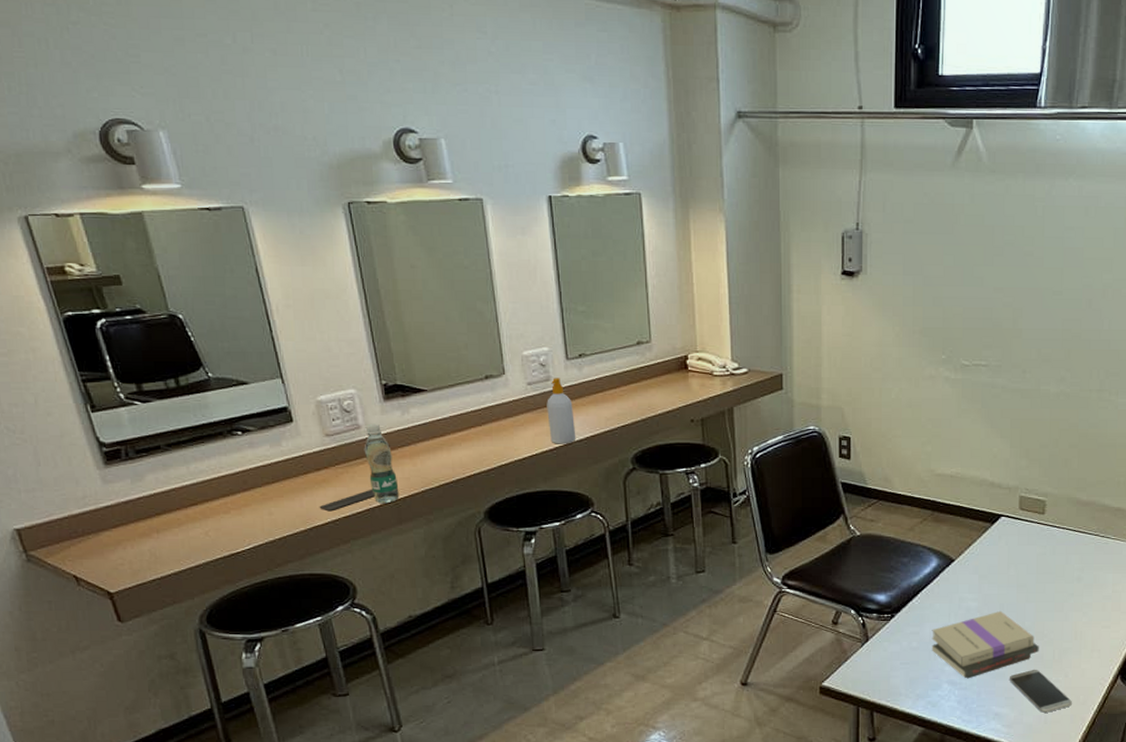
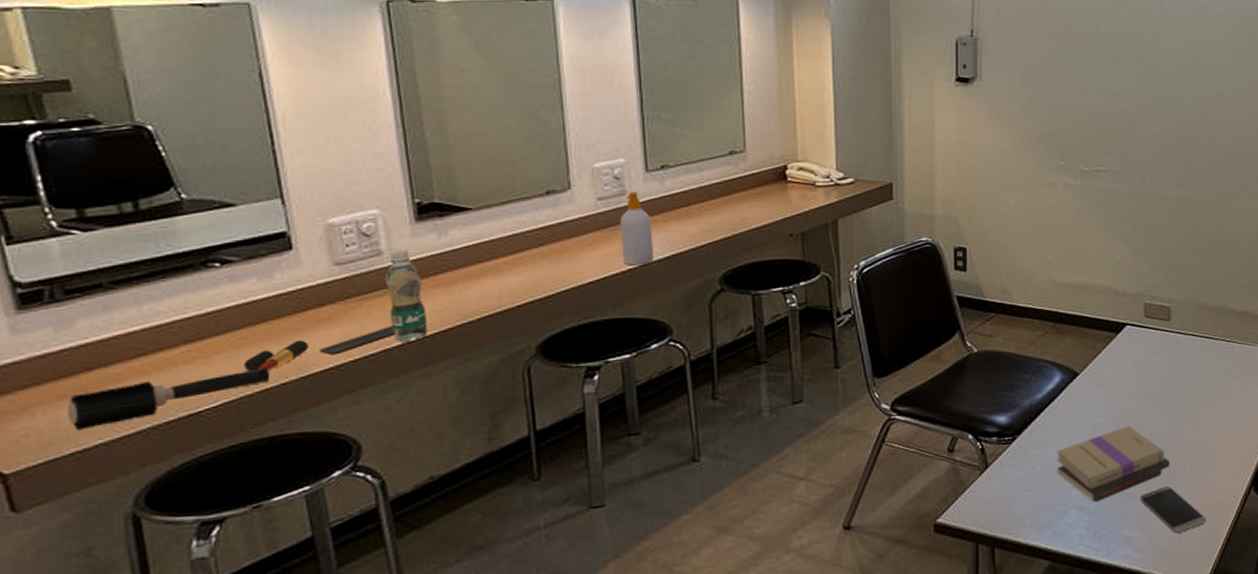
hairbrush: none [146,519,286,562] -> present [67,368,270,430]
lipstick: none [266,498,312,522] -> present [244,340,310,372]

